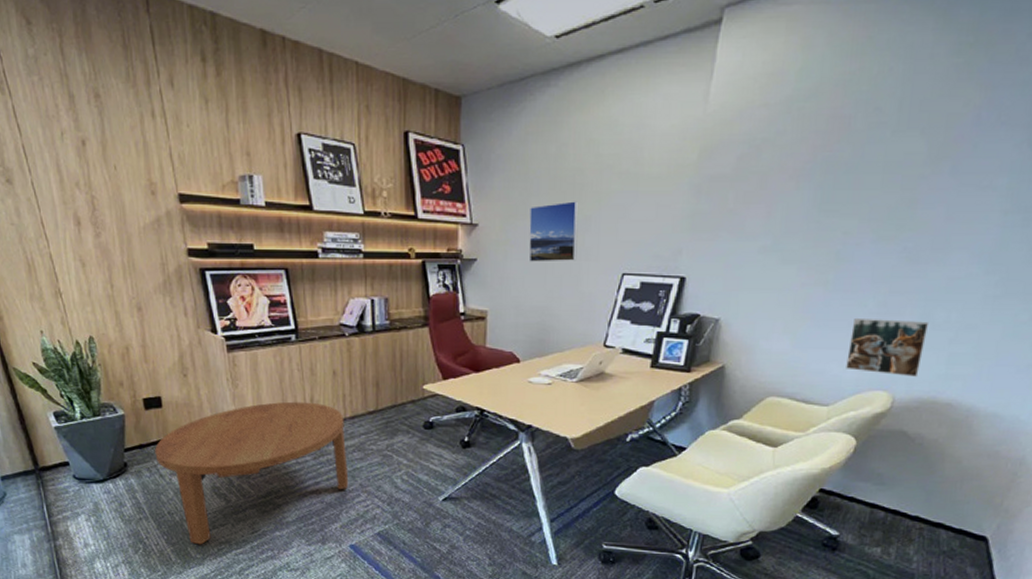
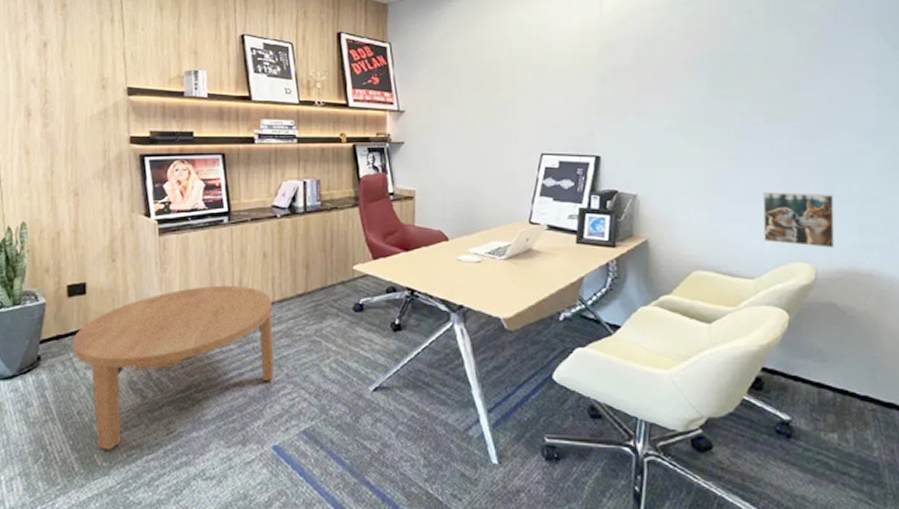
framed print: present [529,201,579,262] -> none [452,90,498,145]

